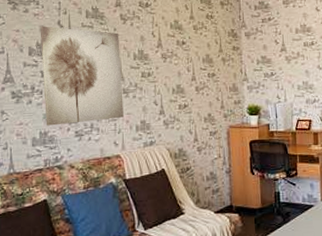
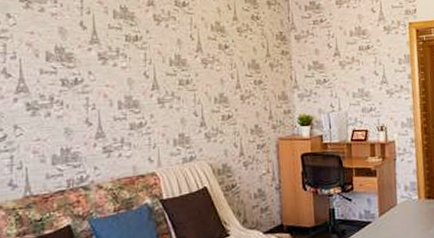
wall art: present [40,26,124,126] -> none [59,27,159,142]

